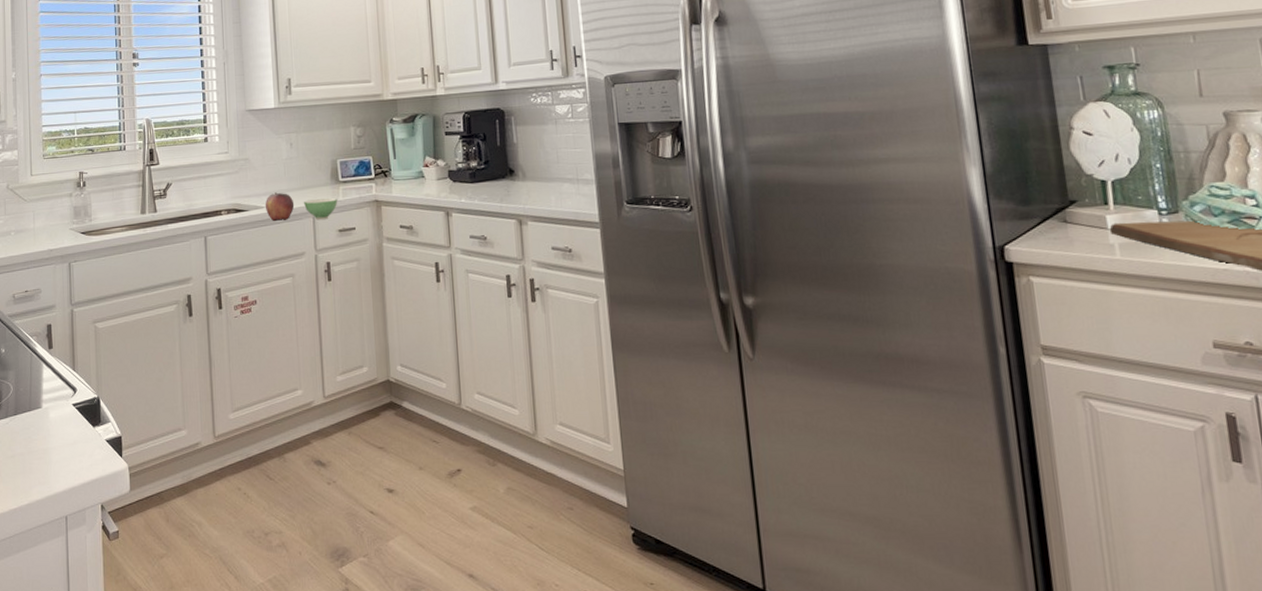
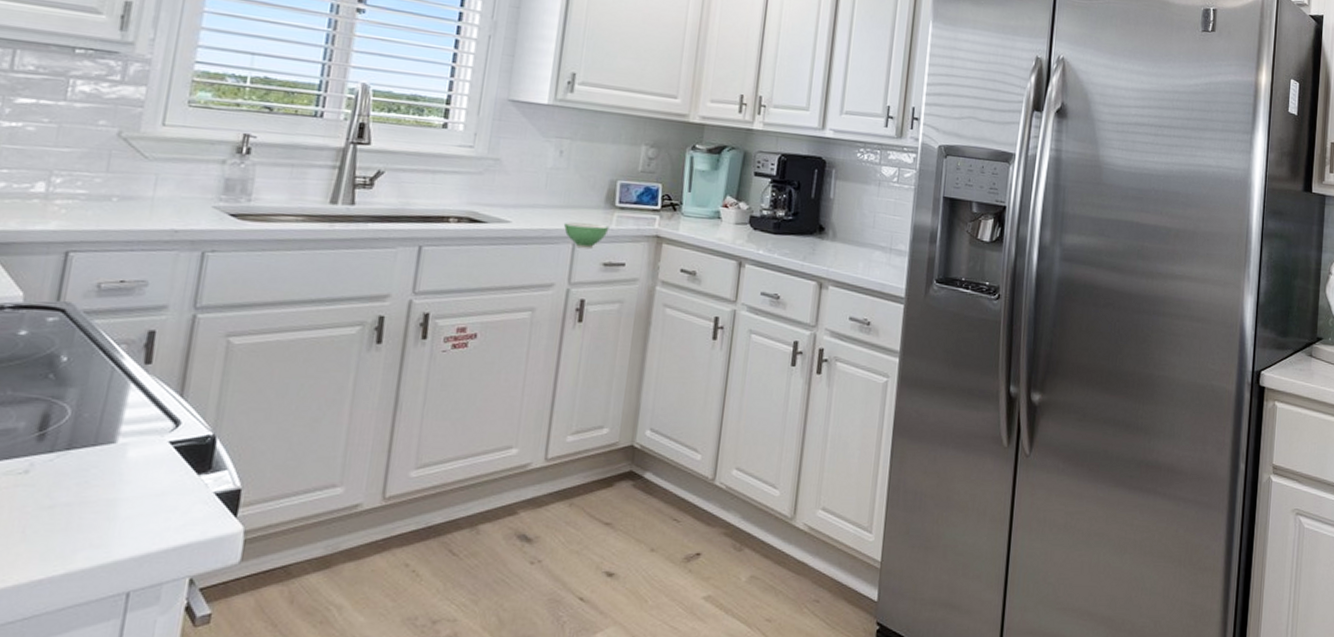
fruit: present [265,192,295,222] -> none [511,206,552,243]

